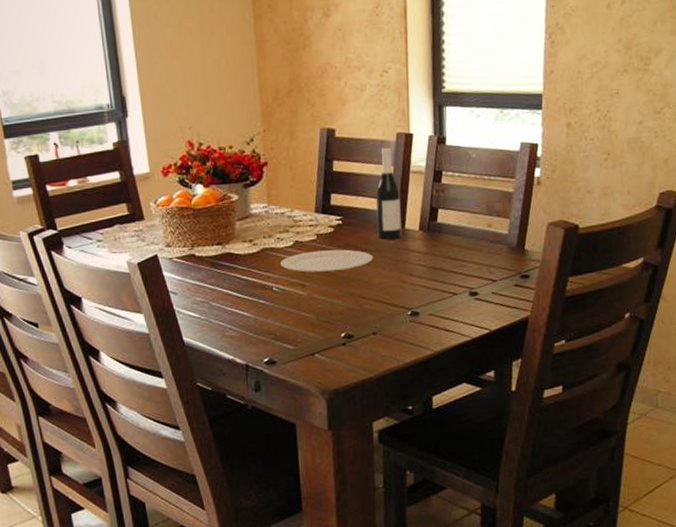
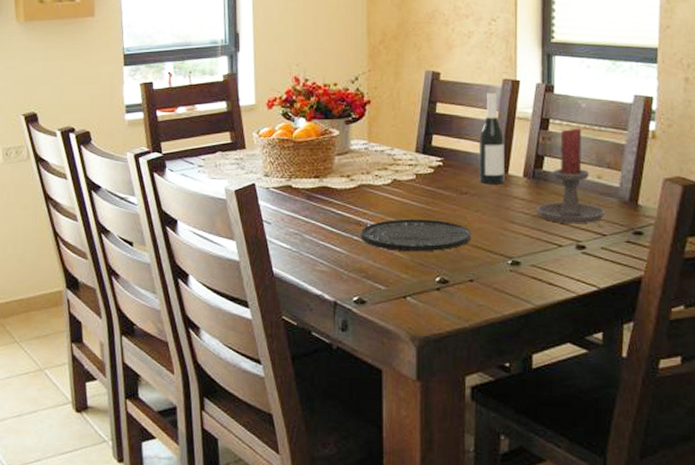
plate: none [267,278,373,311] -> present [361,219,472,252]
plate: present [279,249,374,273] -> none [376,191,474,212]
candle holder: none [433,178,496,272] -> present [537,128,606,223]

